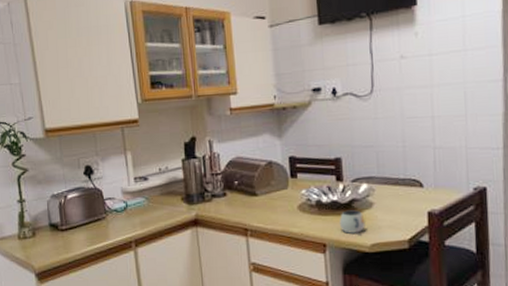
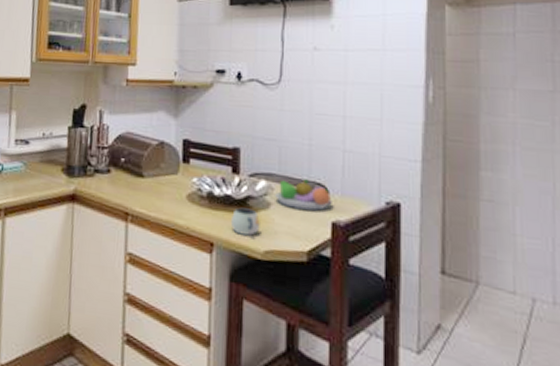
fruit bowl: none [376,177,427,204] -> present [275,179,332,211]

